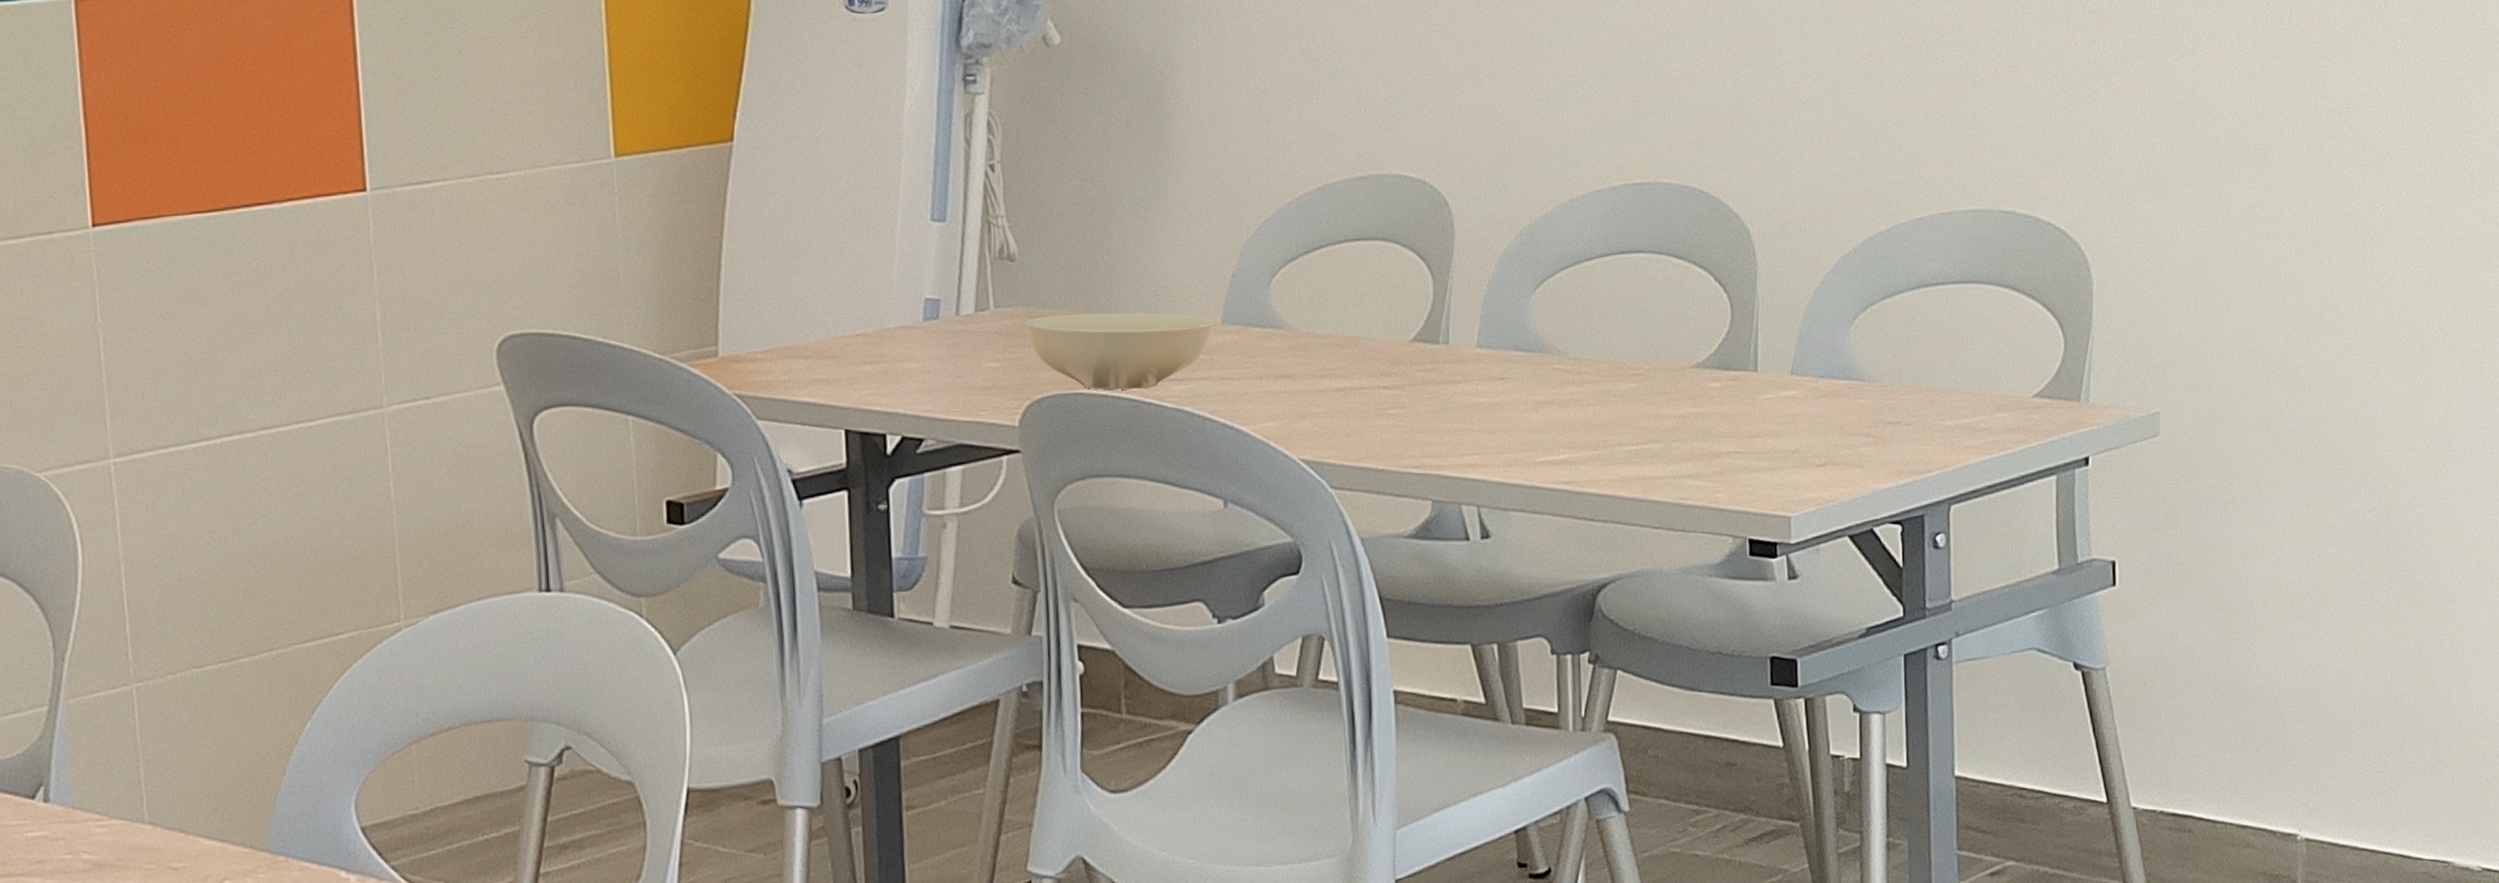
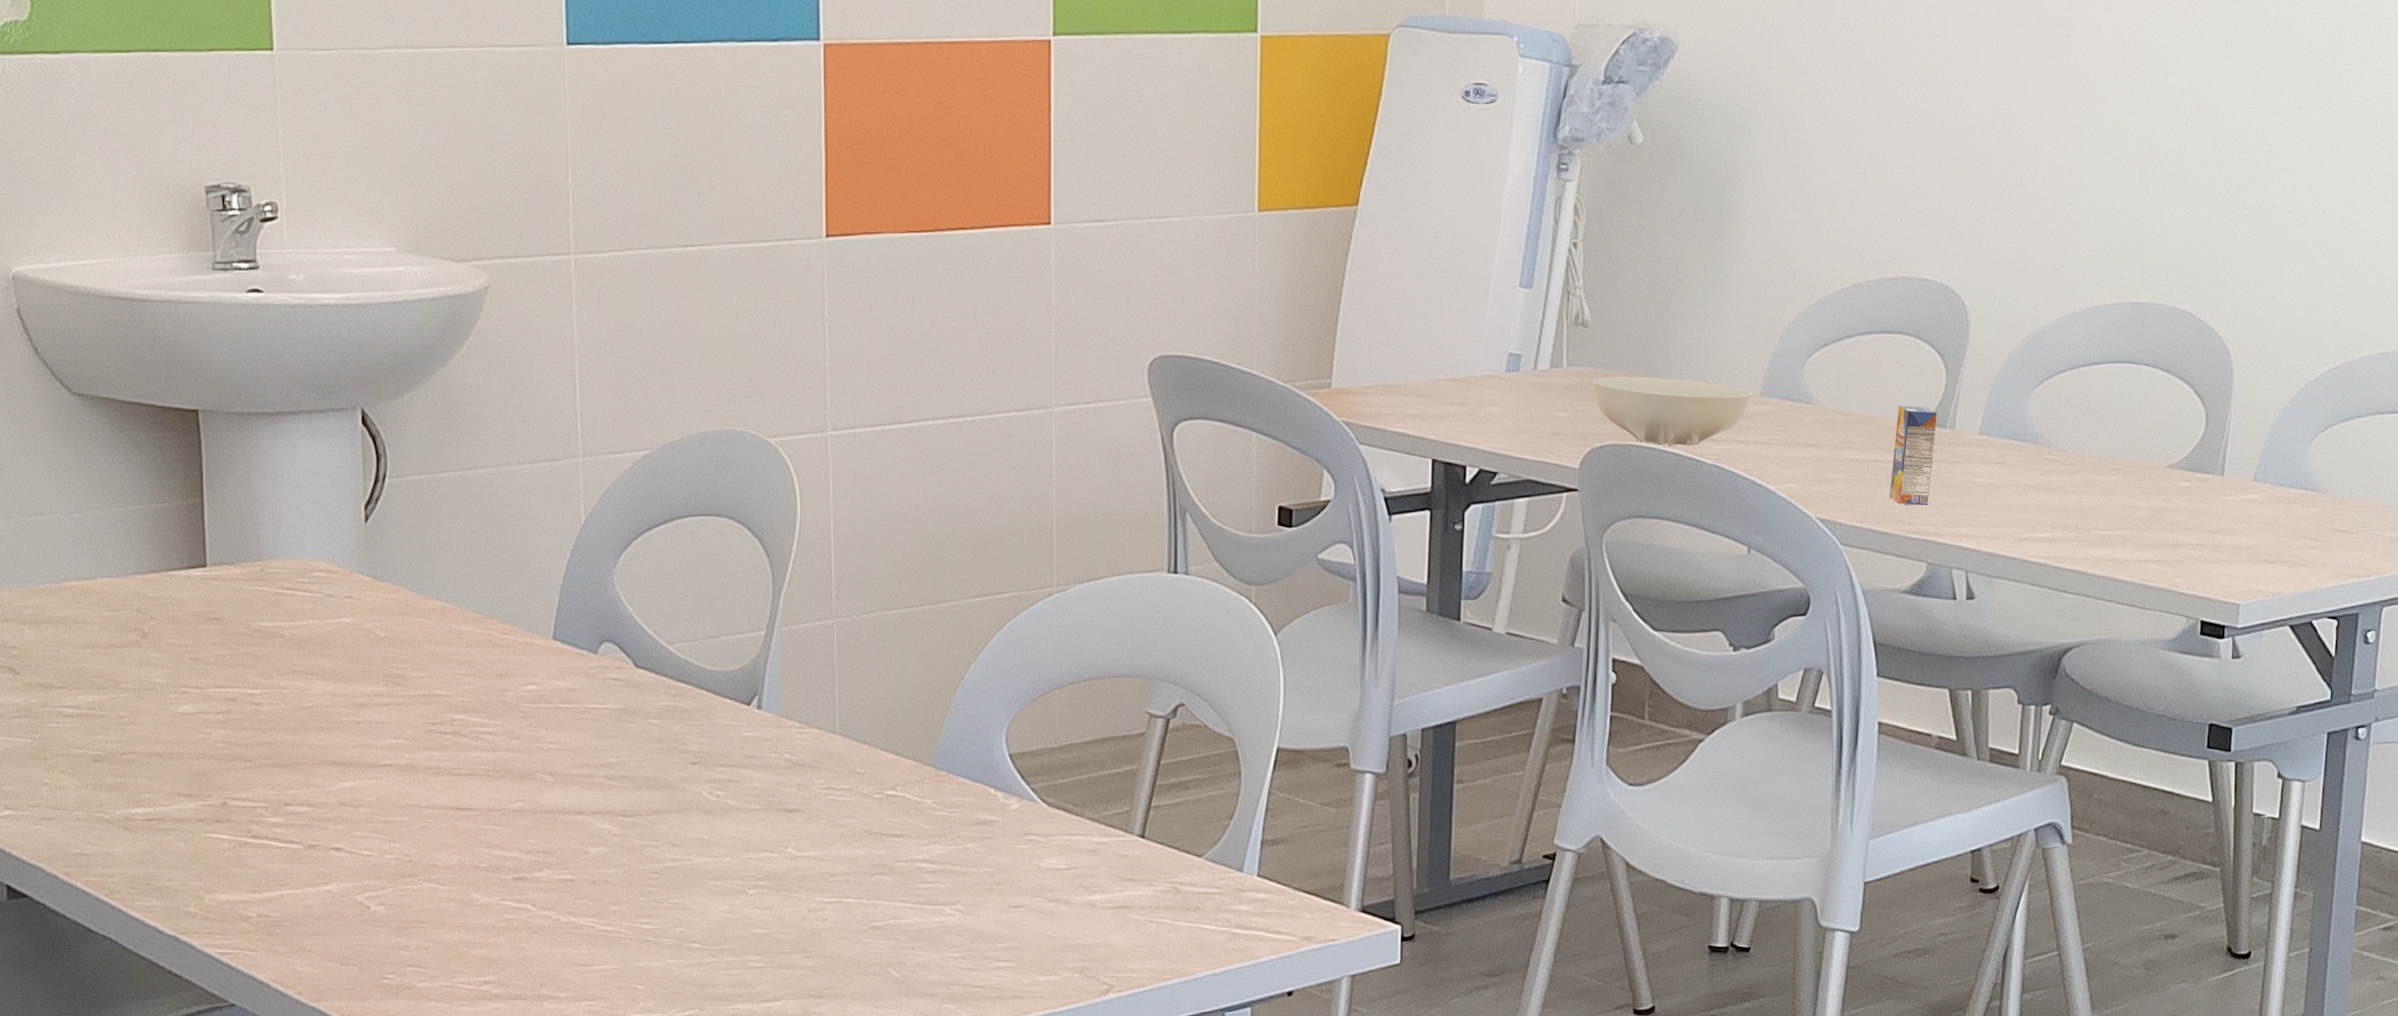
juice box: none [1381,321,1428,436] -> present [1889,405,1937,506]

